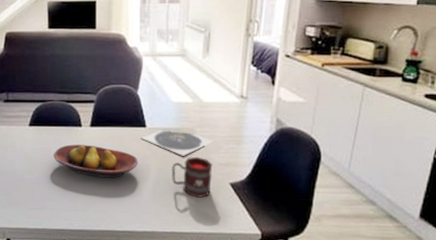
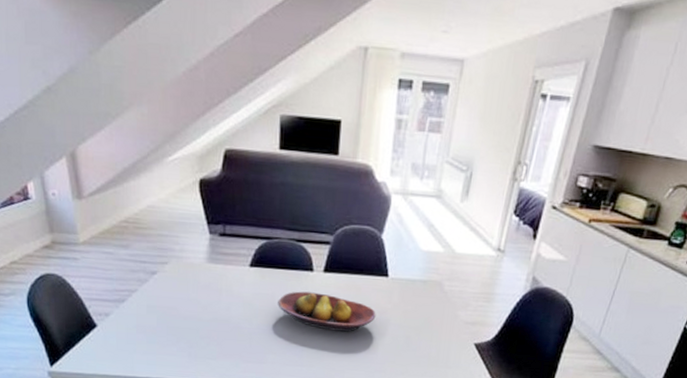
plate: present [140,130,214,156] -> none [381,281,463,312]
mug: present [172,156,213,198] -> none [412,312,459,358]

